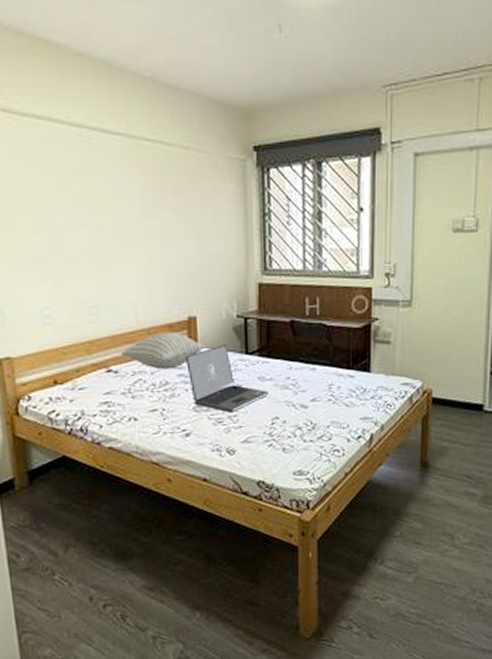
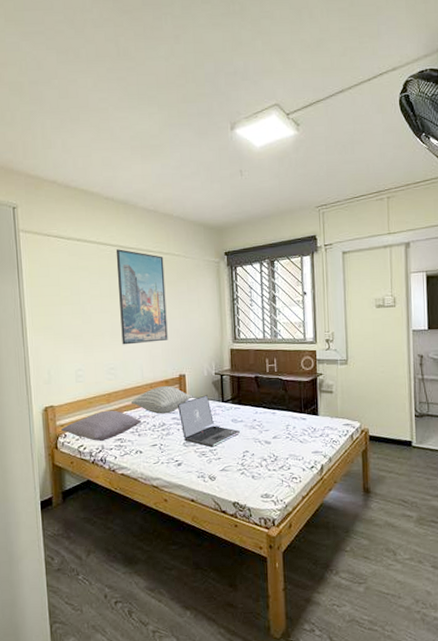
pillow: none [23,363,136,406] -> present [61,410,141,442]
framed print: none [95,134,173,275] -> present [115,249,168,345]

